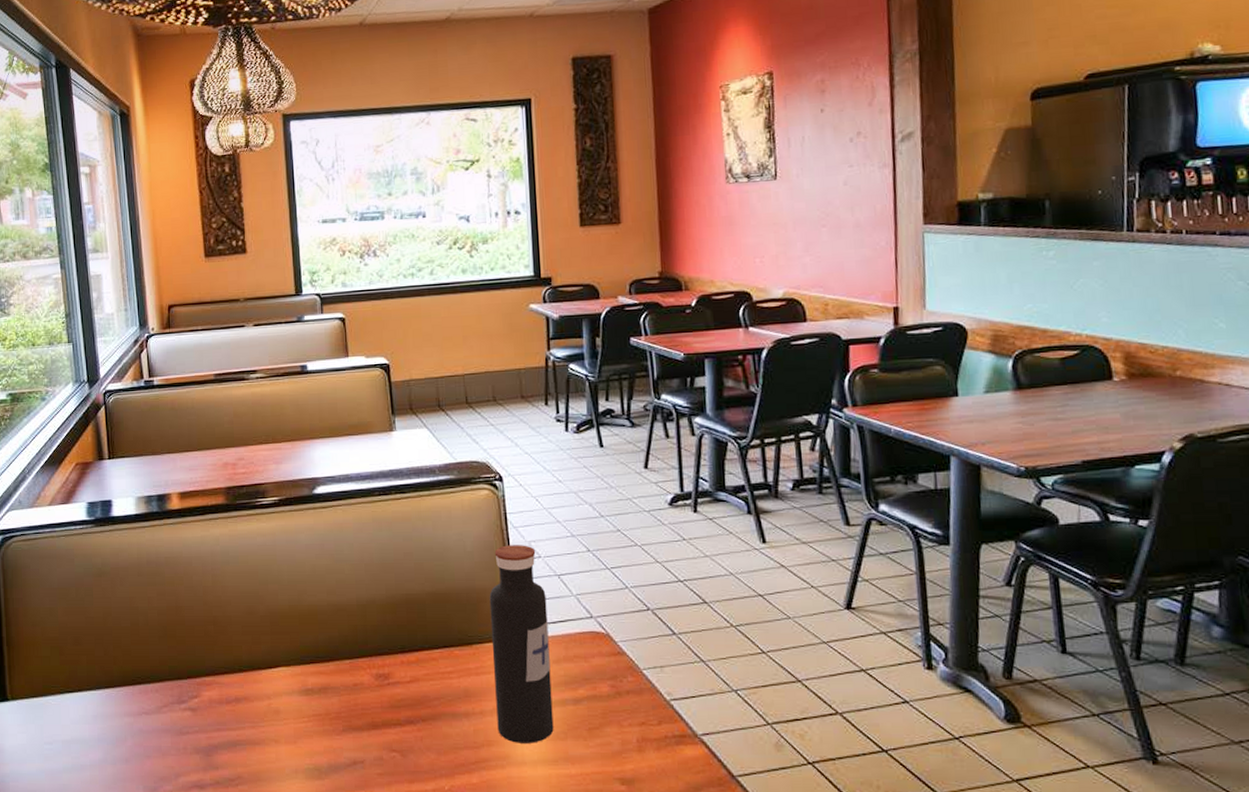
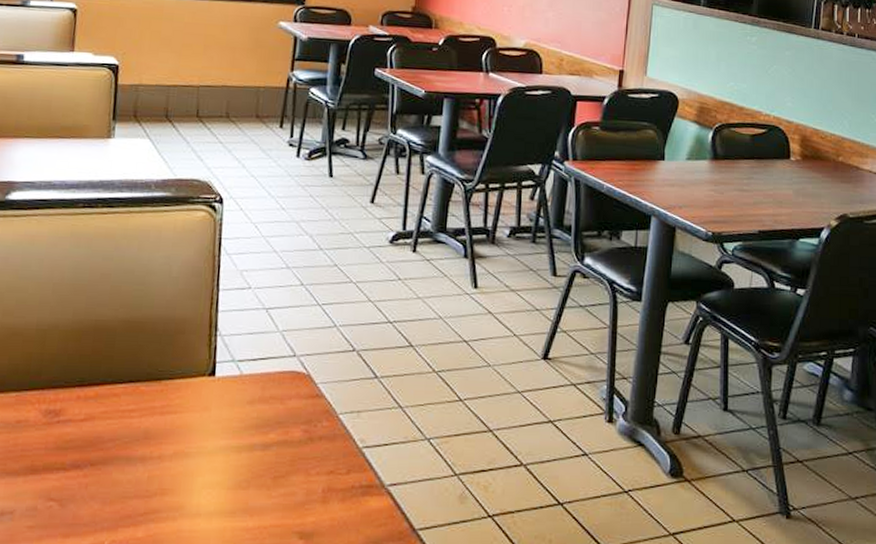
water bottle: present [489,545,554,743] -> none [175,273,251,493]

